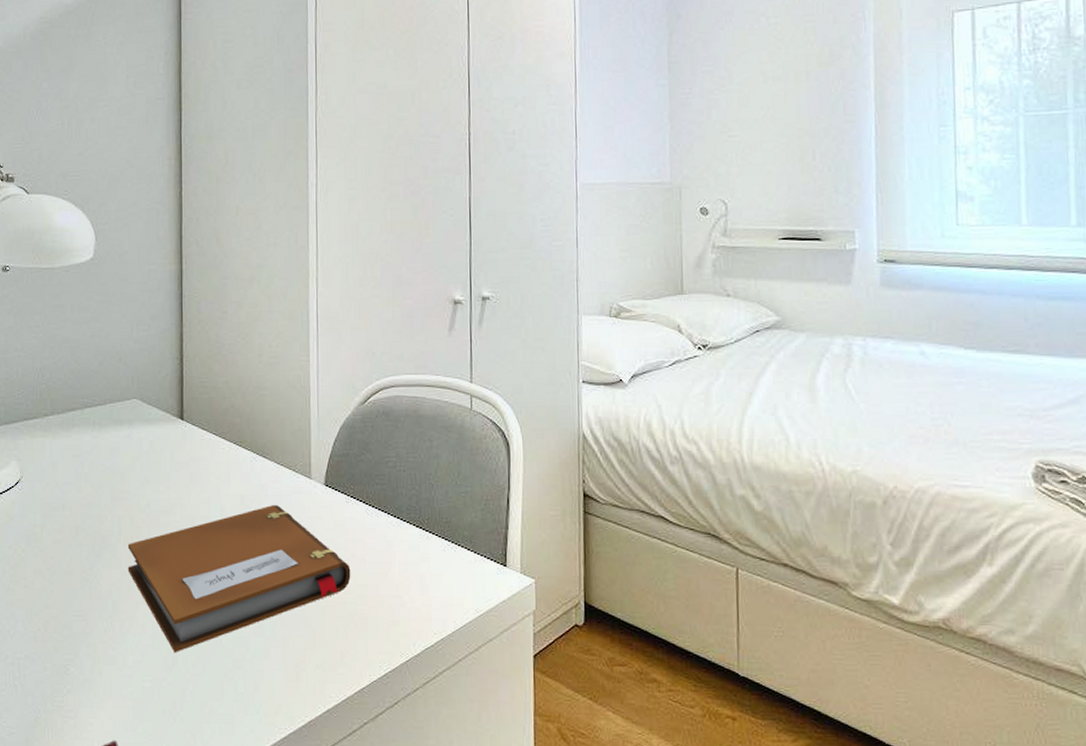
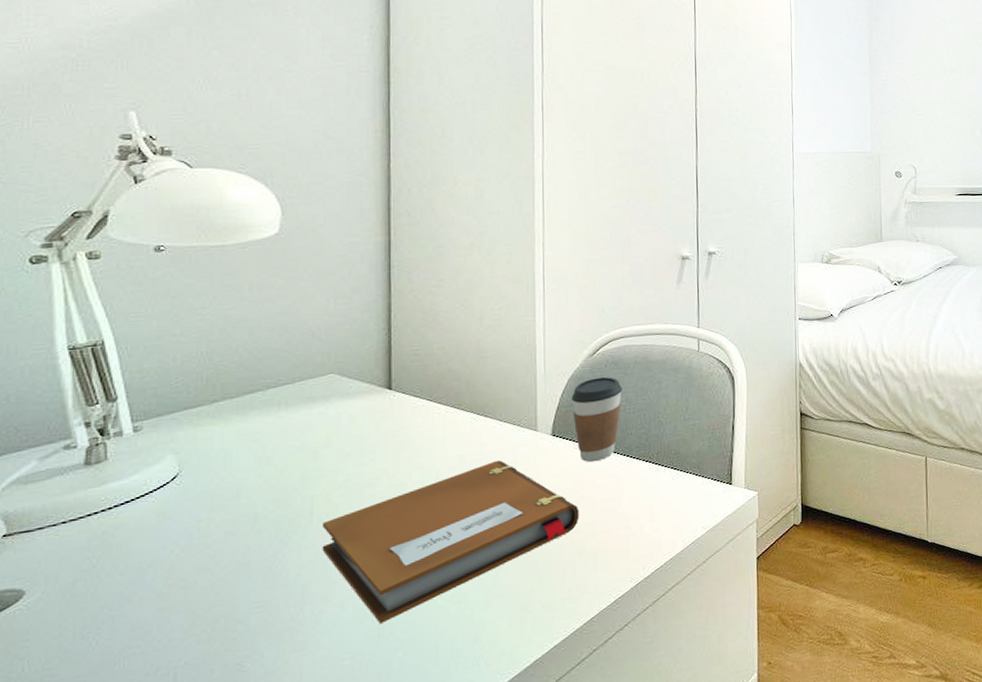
coffee cup: none [343,429,393,520] -> present [571,377,622,463]

